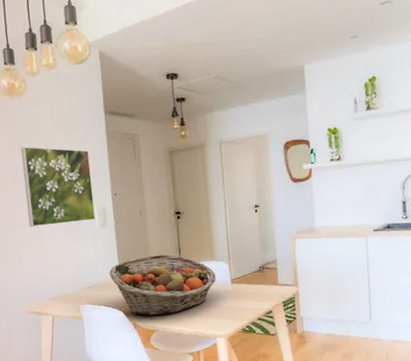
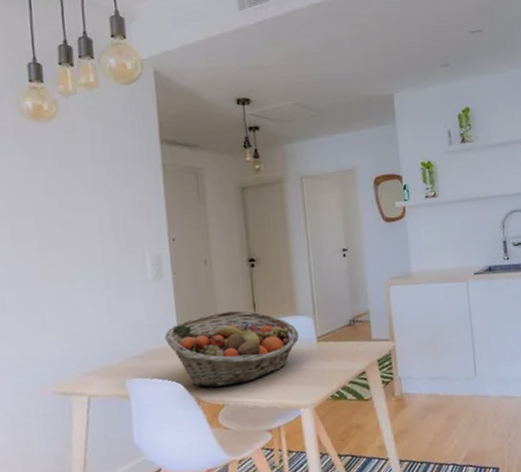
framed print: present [20,146,96,228] -> none [48,182,148,284]

